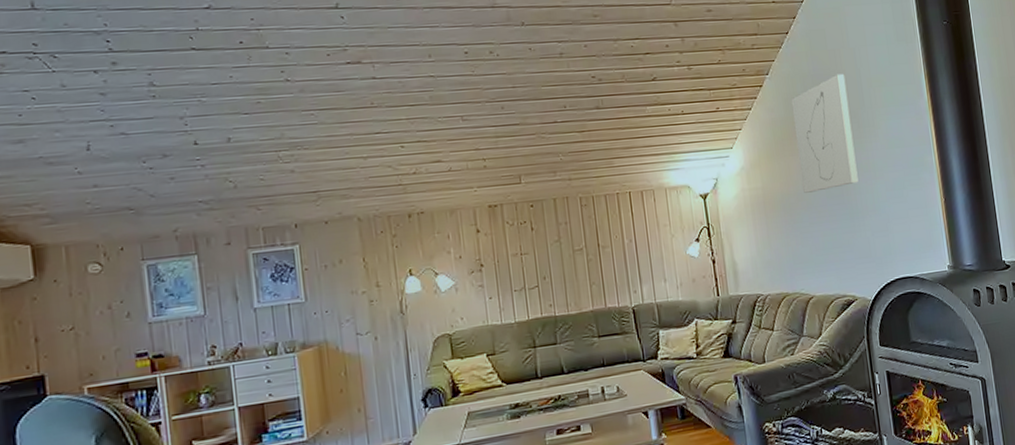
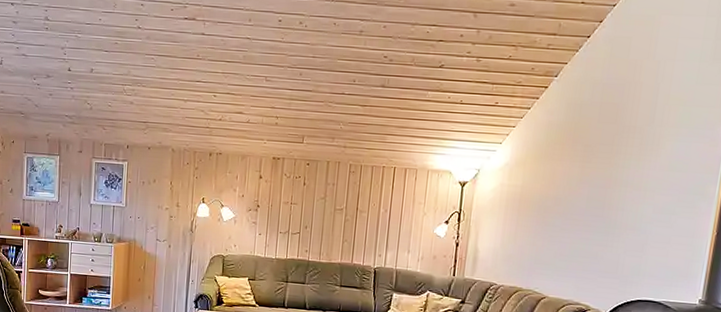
wall art: present [791,73,859,193] -> none [563,86,641,200]

